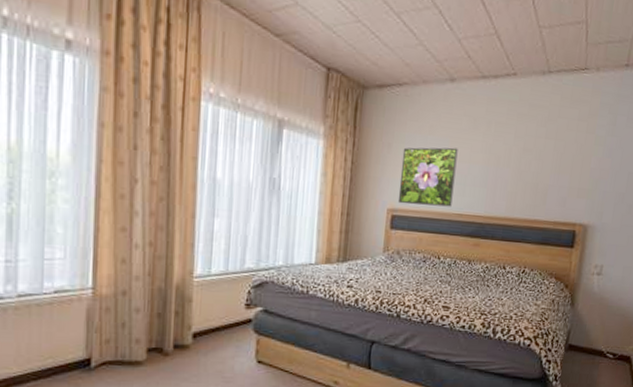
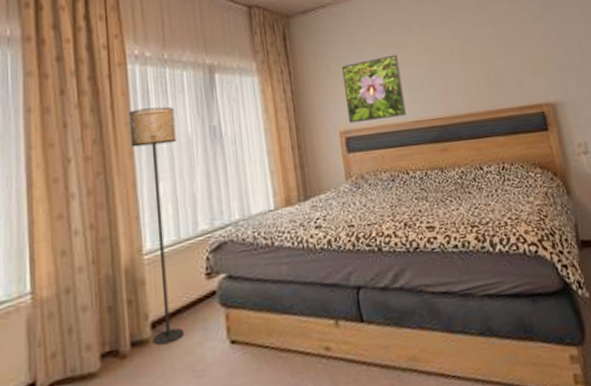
floor lamp: none [192,146,240,353] -> present [128,106,185,346]

